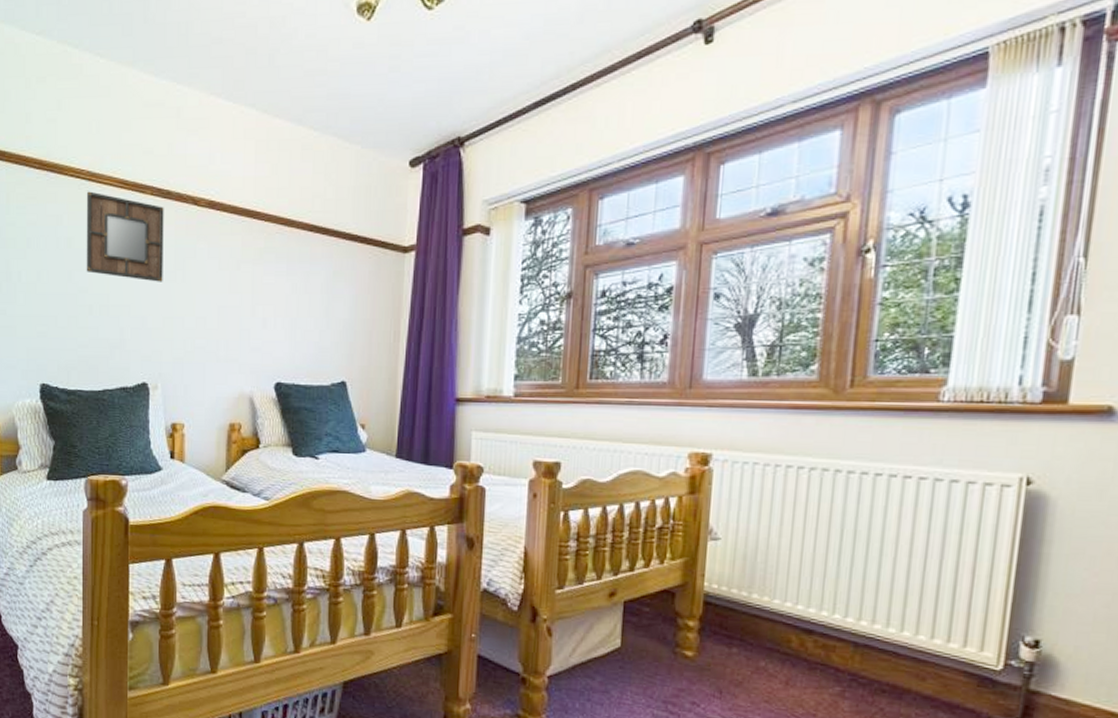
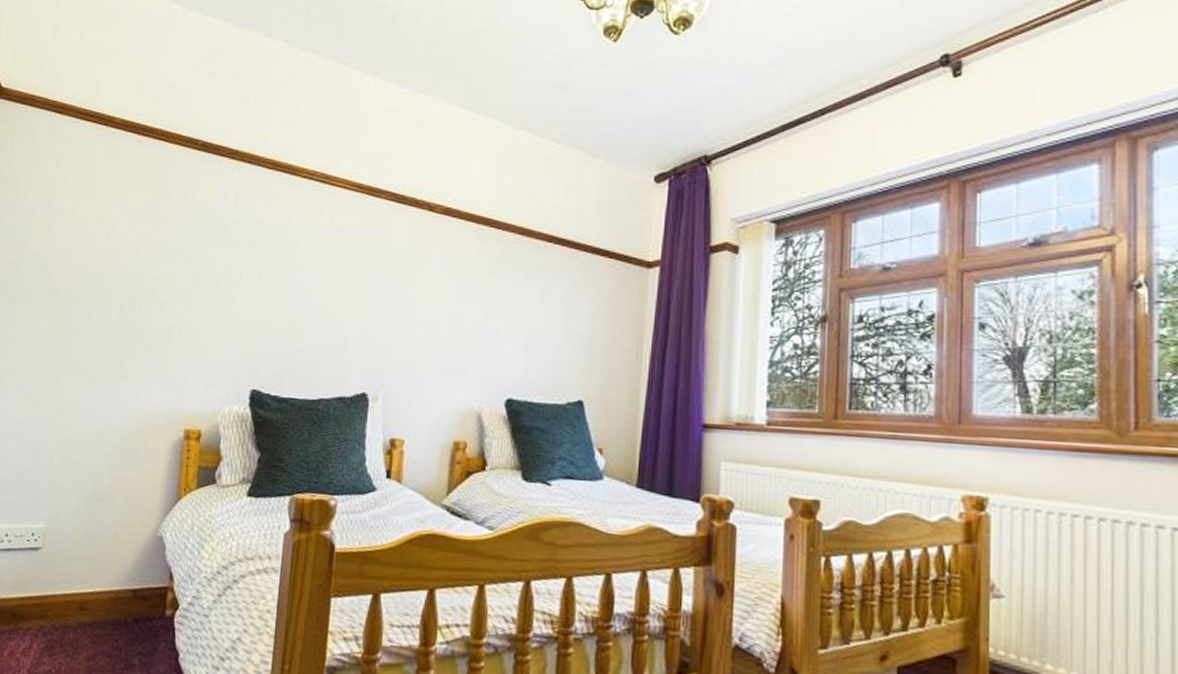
home mirror: present [86,191,164,282] -> none [311,193,398,288]

